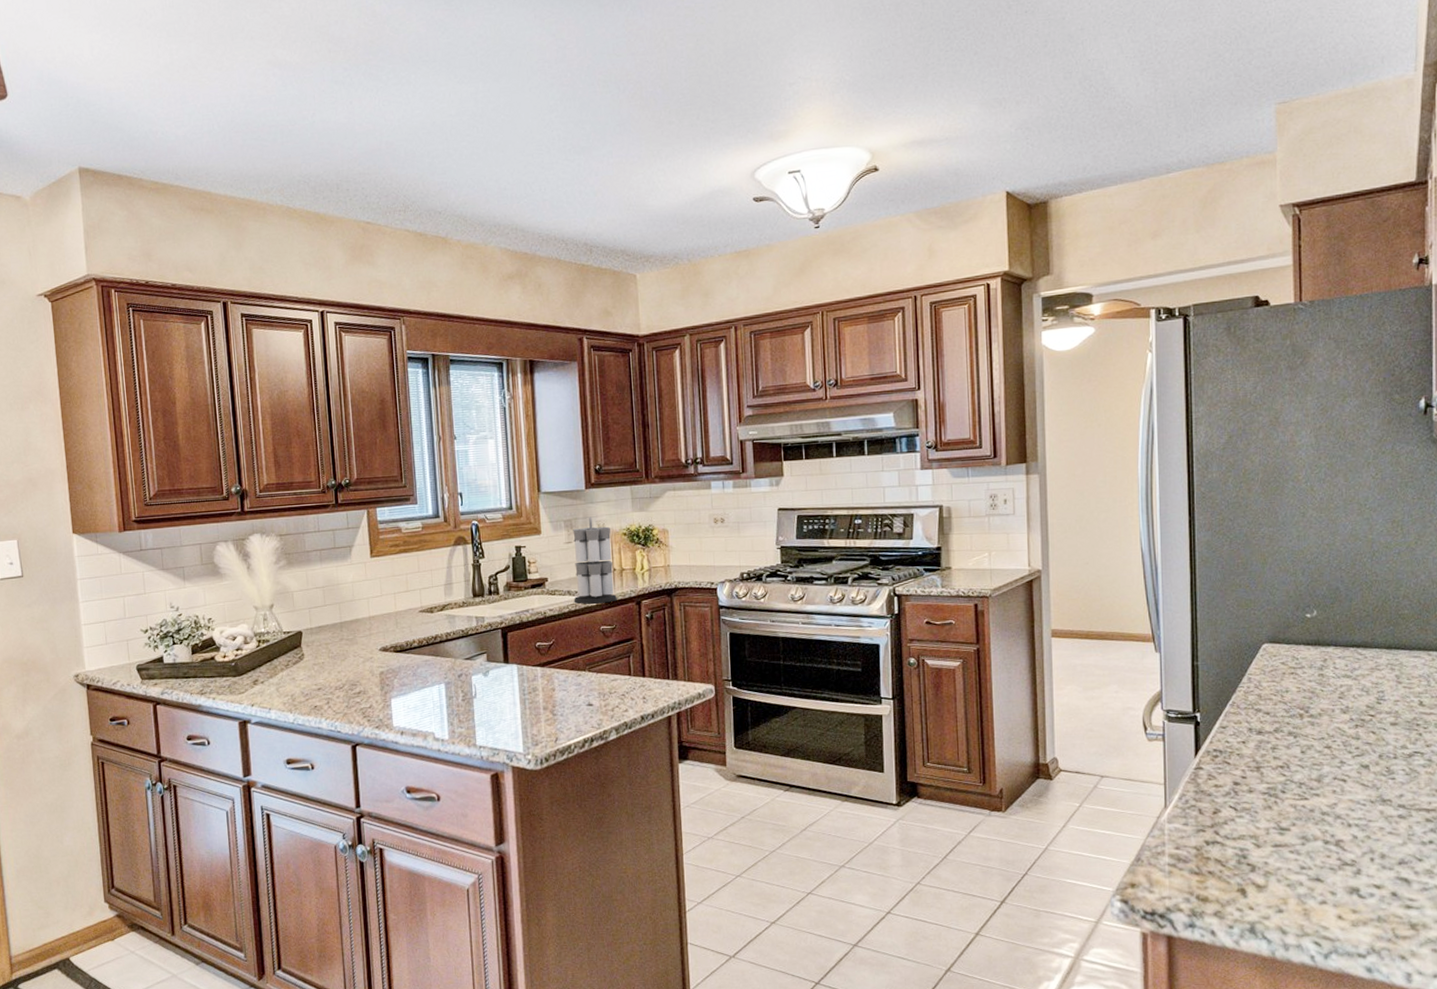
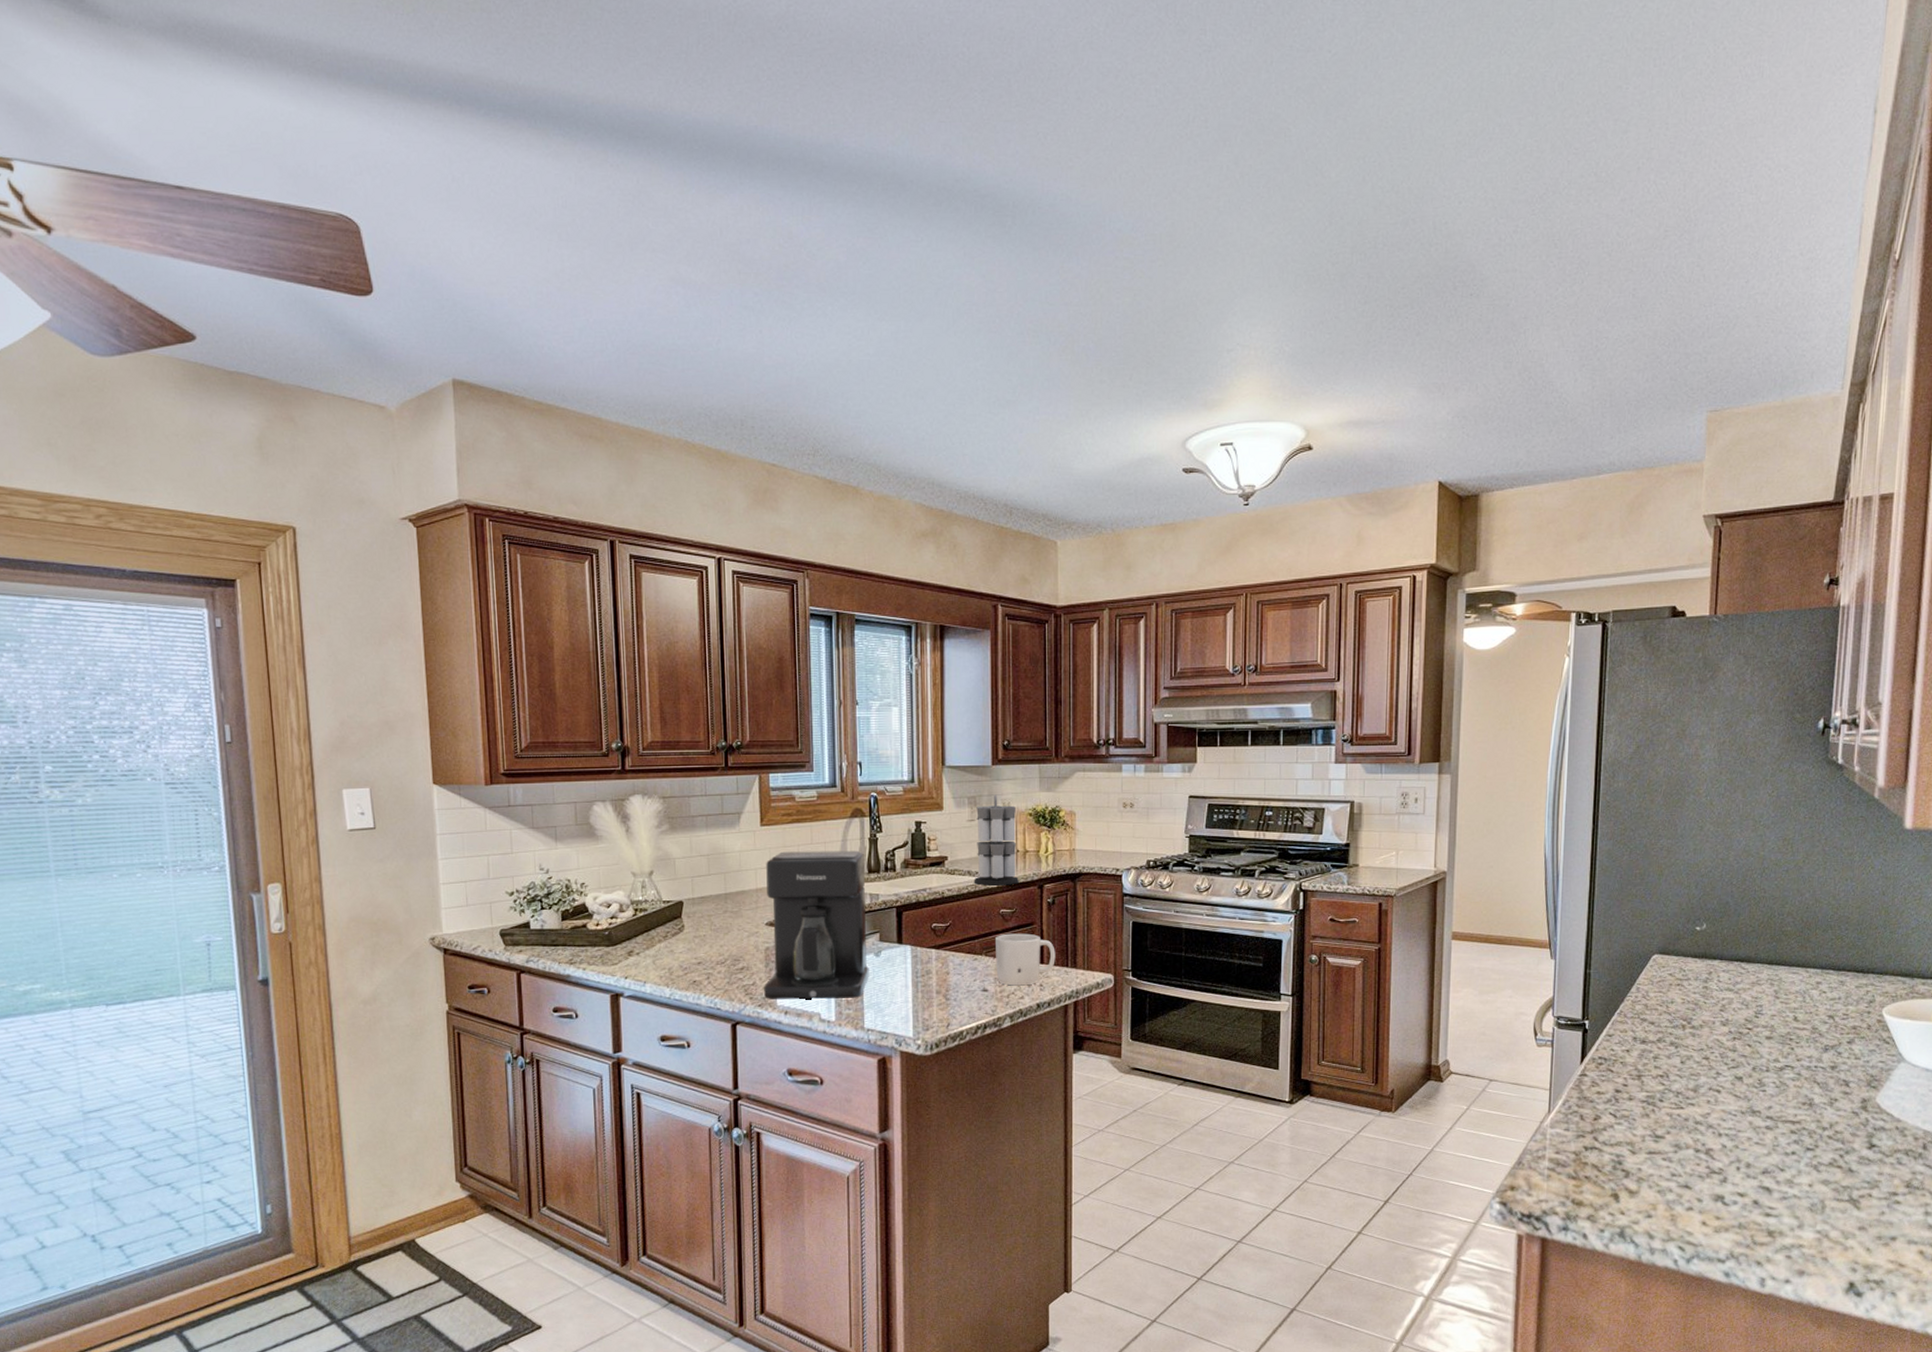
coffee maker: none [377,576,479,721] -> present [764,850,869,999]
mug: none [596,648,657,700] -> present [994,933,1055,986]

